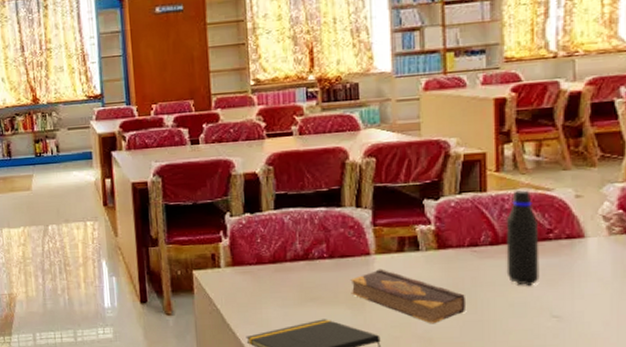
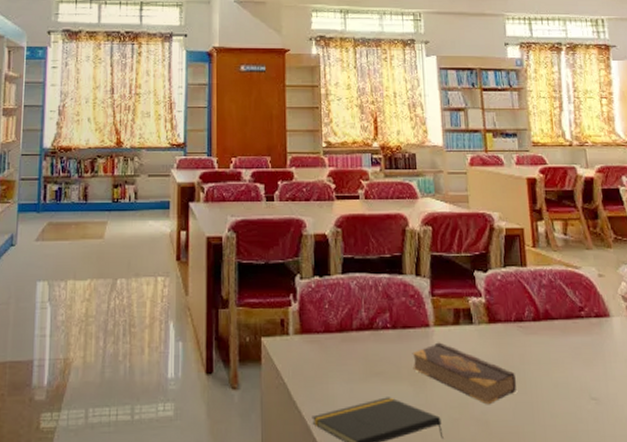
water bottle: present [506,189,540,287] -> none [544,266,577,366]

